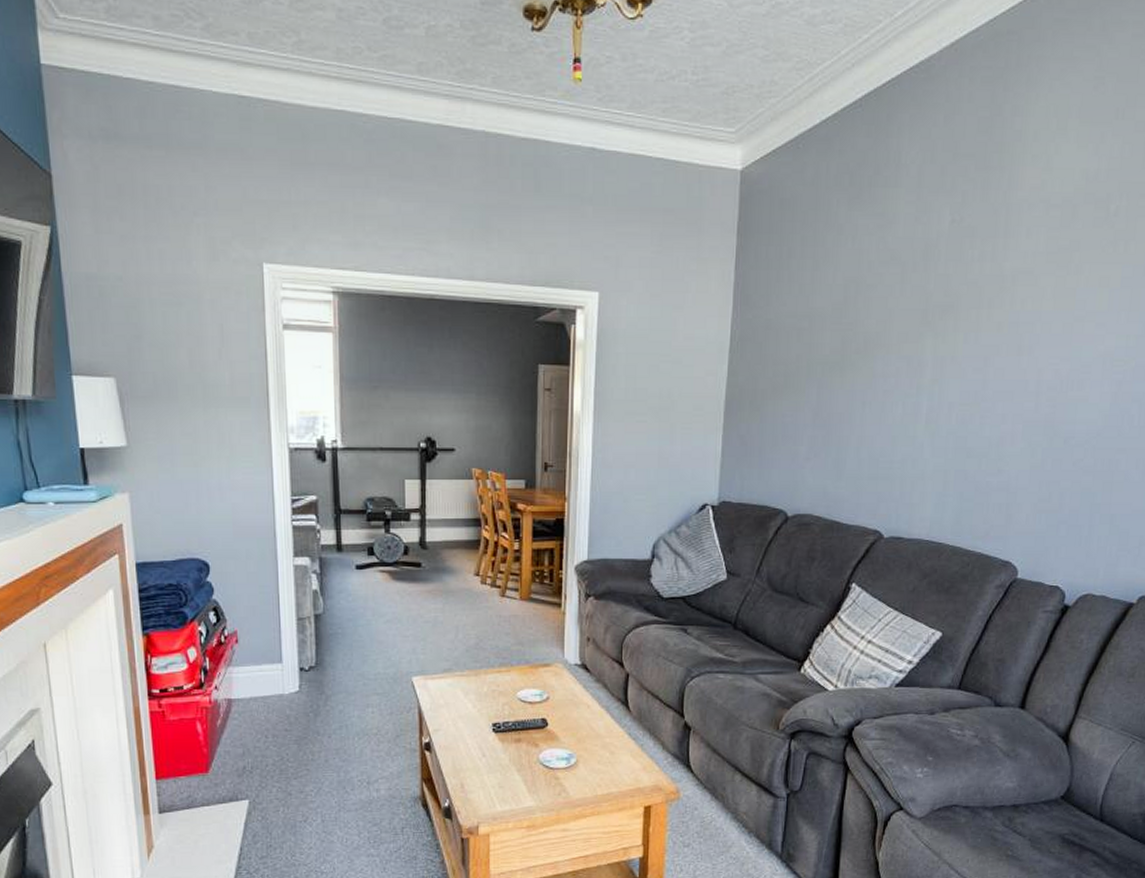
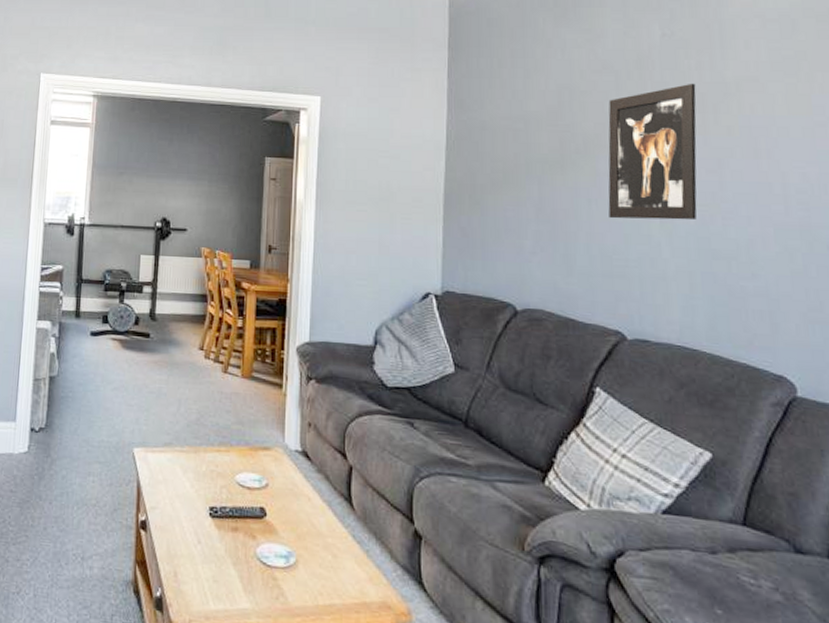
wall art: none [880,275,976,421] -> present [608,83,697,220]

